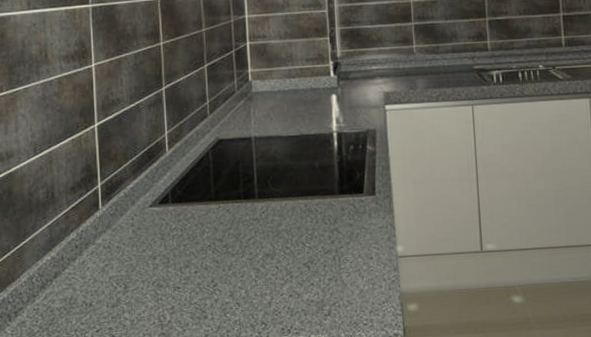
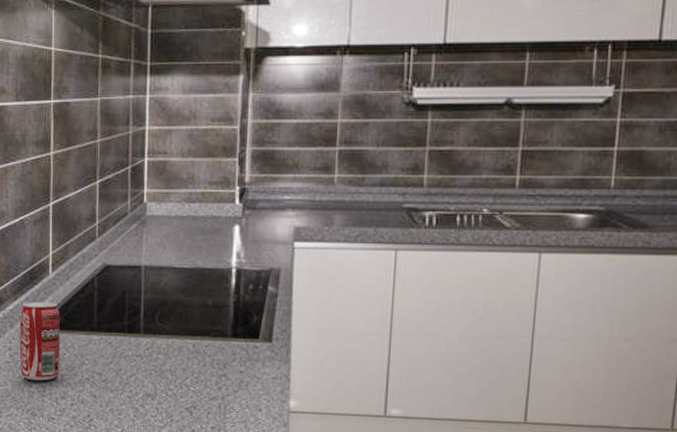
beverage can: none [140,177,182,253] -> present [19,301,61,381]

